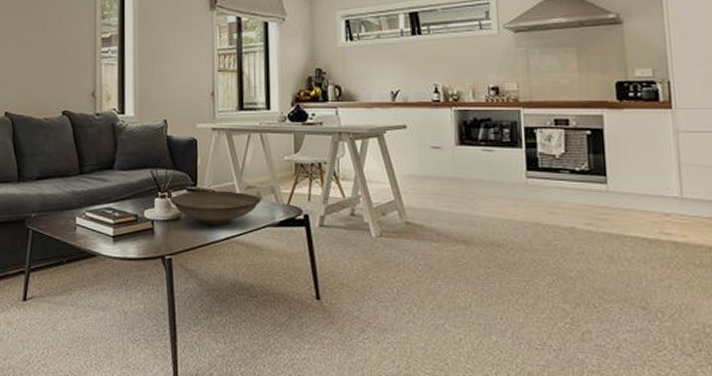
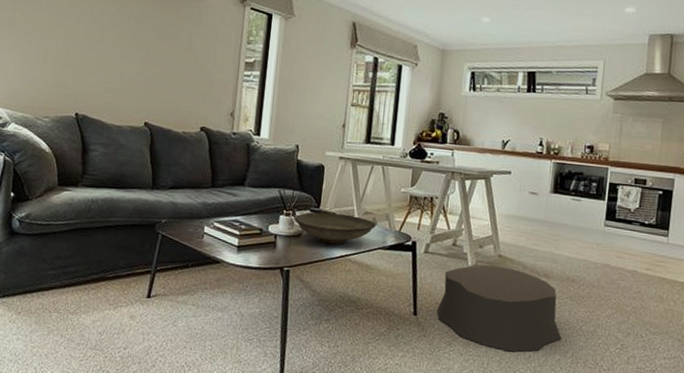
pouf: none [343,234,496,336] -> present [437,264,562,353]

